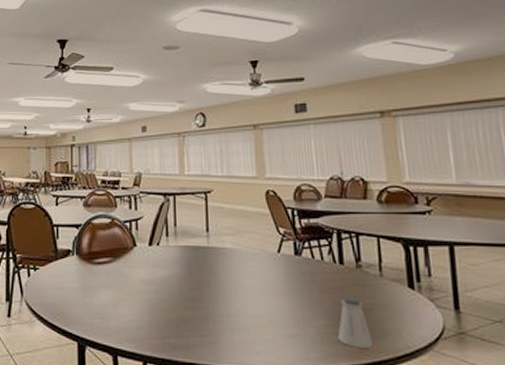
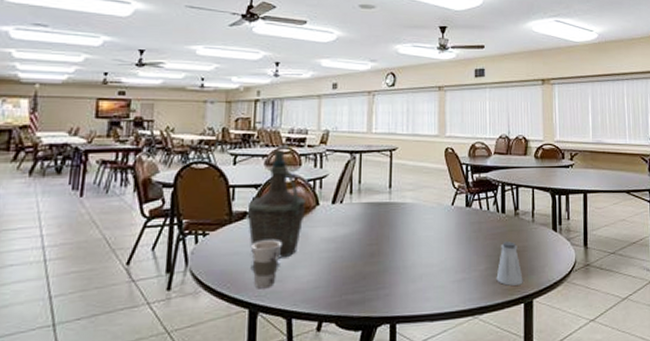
bottle: none [70,192,123,296] -> present [247,150,305,258]
cup: none [76,278,104,324] -> present [250,240,283,289]

